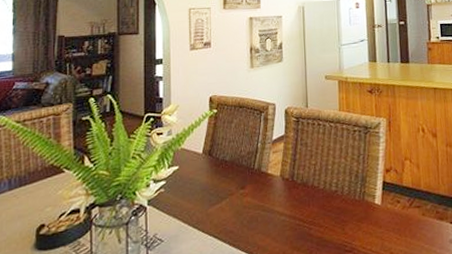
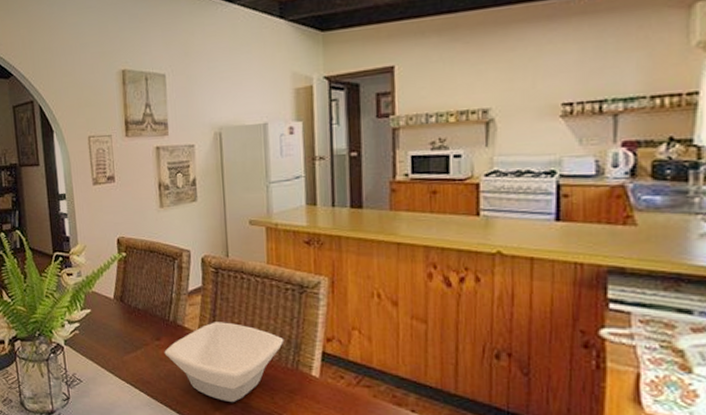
bowl: none [248,164,353,239] -> present [164,322,284,402]

